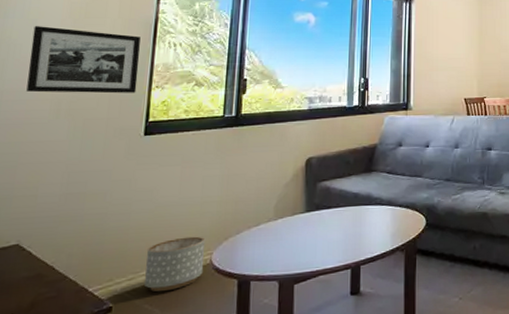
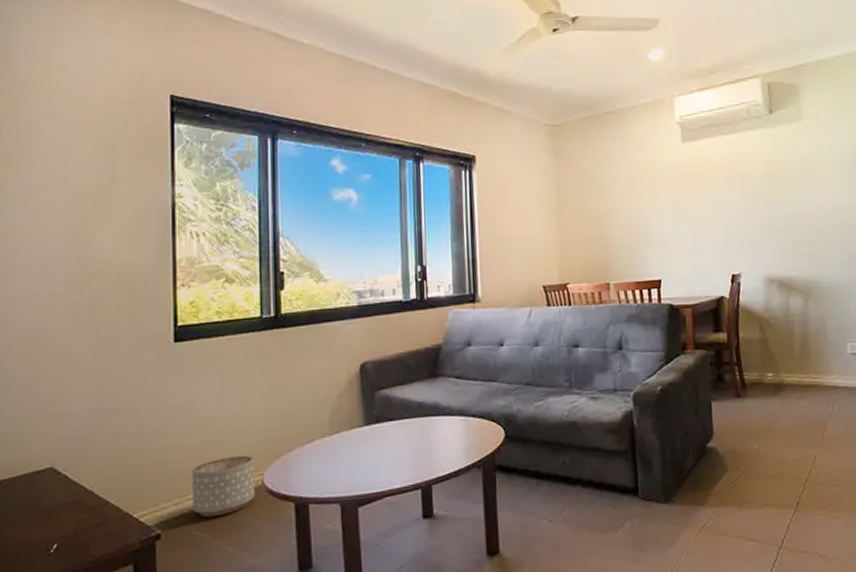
picture frame: present [26,26,141,94] -> none [37,219,160,297]

